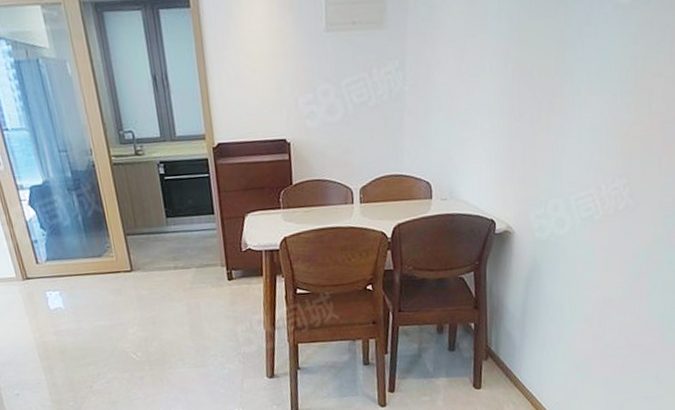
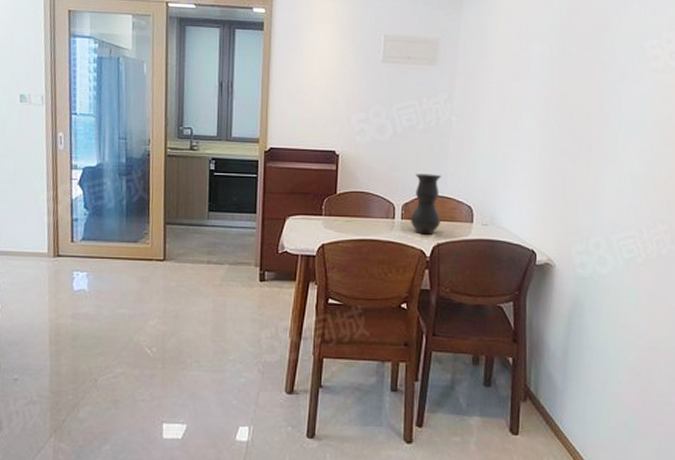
vase: none [368,152,400,217] -> present [409,174,442,235]

